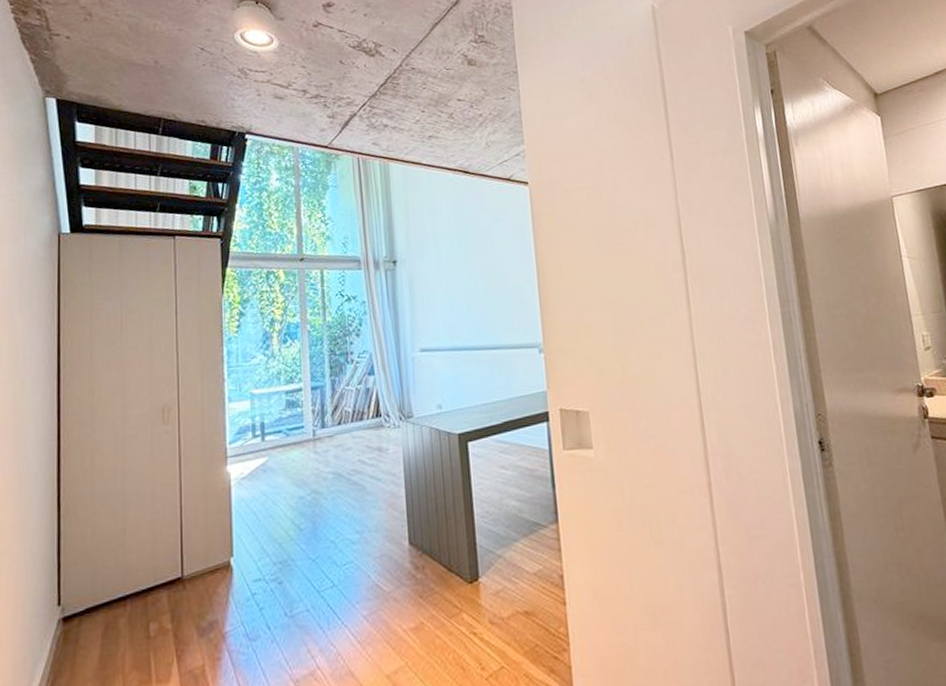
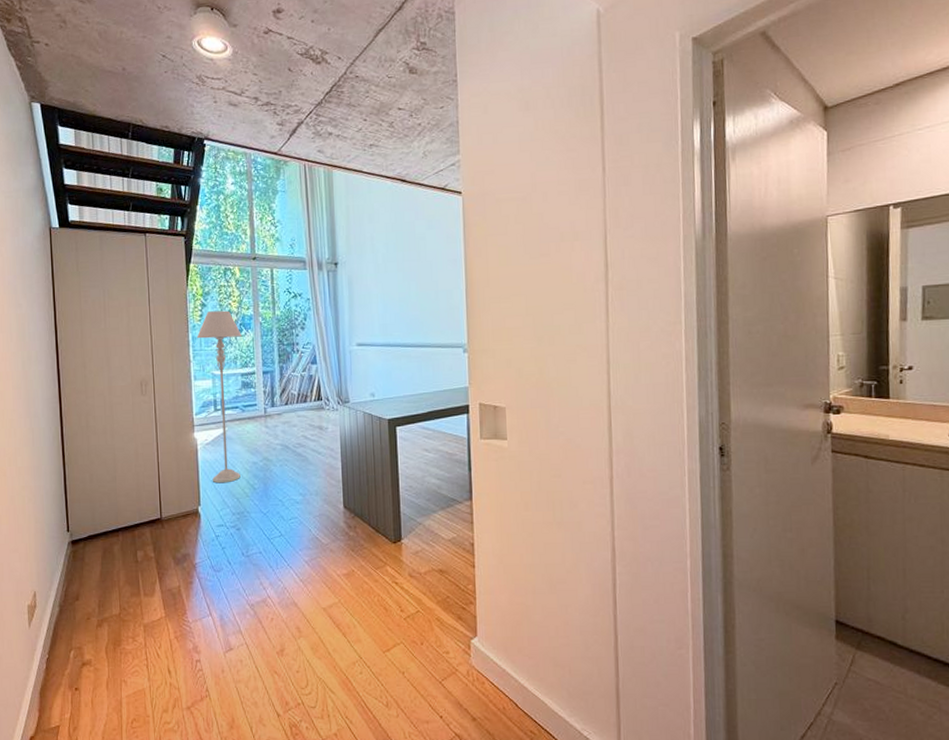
floor lamp: none [233,319,286,527] -> present [197,310,242,484]

